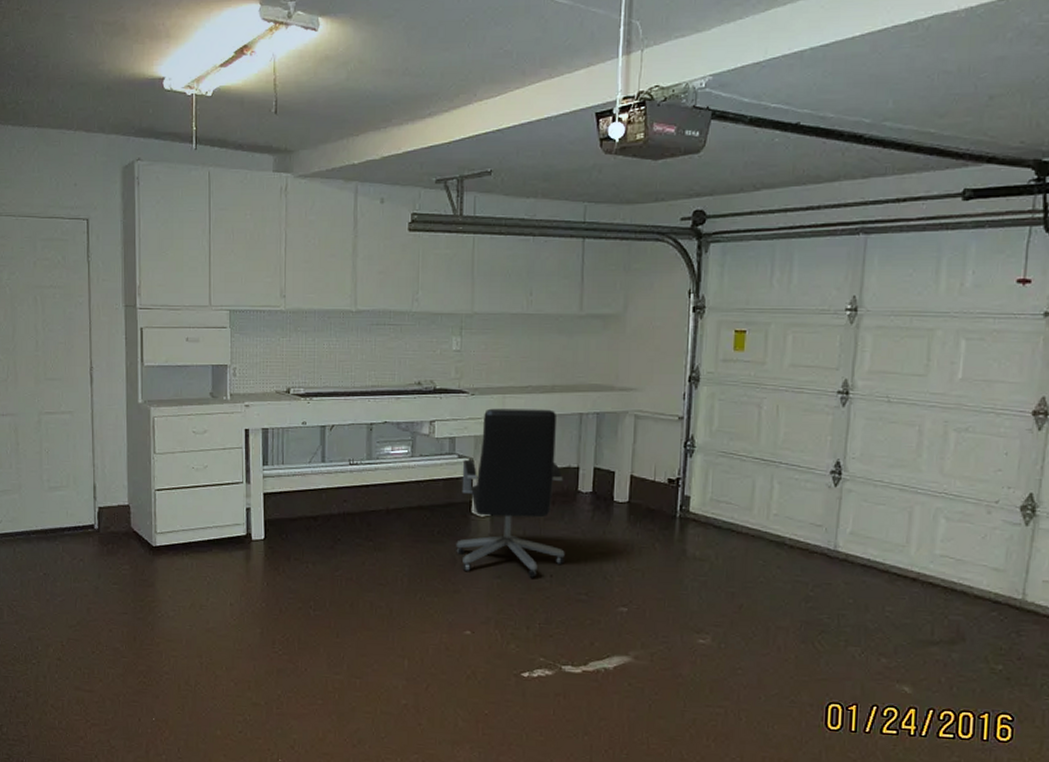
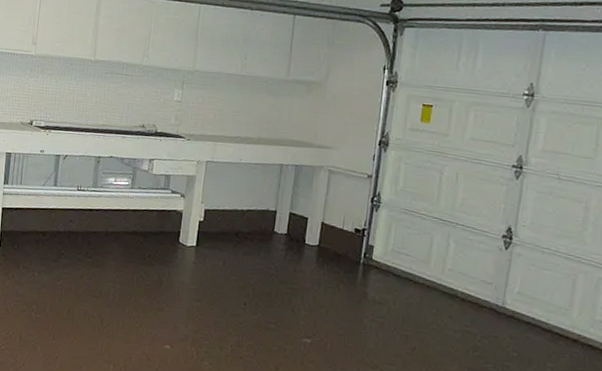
office chair: present [456,408,565,578] -> none [163,153,262,304]

